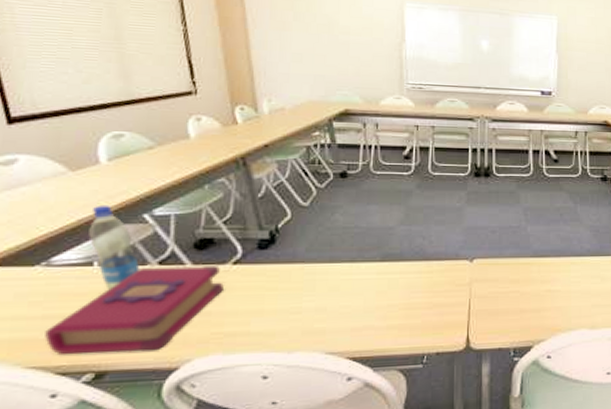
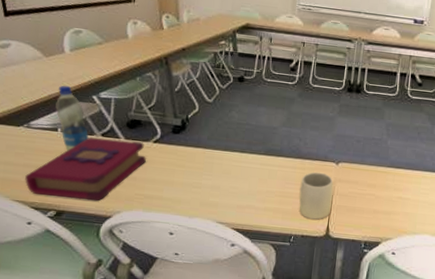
mug: none [428,273,470,331] -> present [299,172,334,220]

